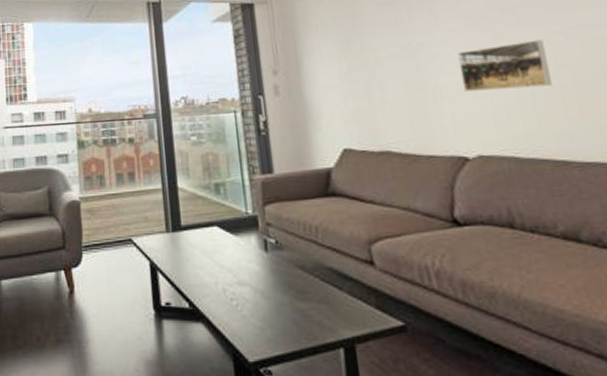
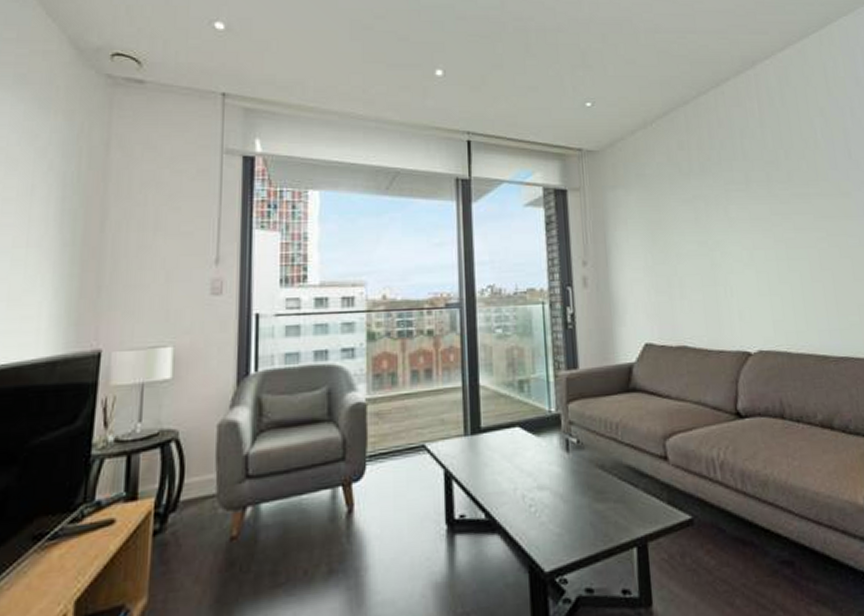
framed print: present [457,39,552,92] -> none [745,244,817,290]

